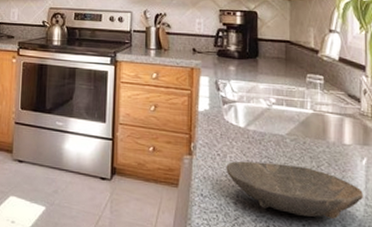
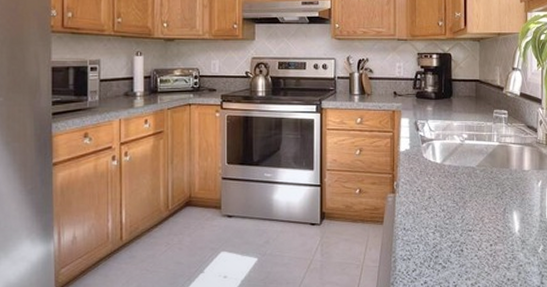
bowl: present [226,161,363,219] -> none [425,193,538,237]

